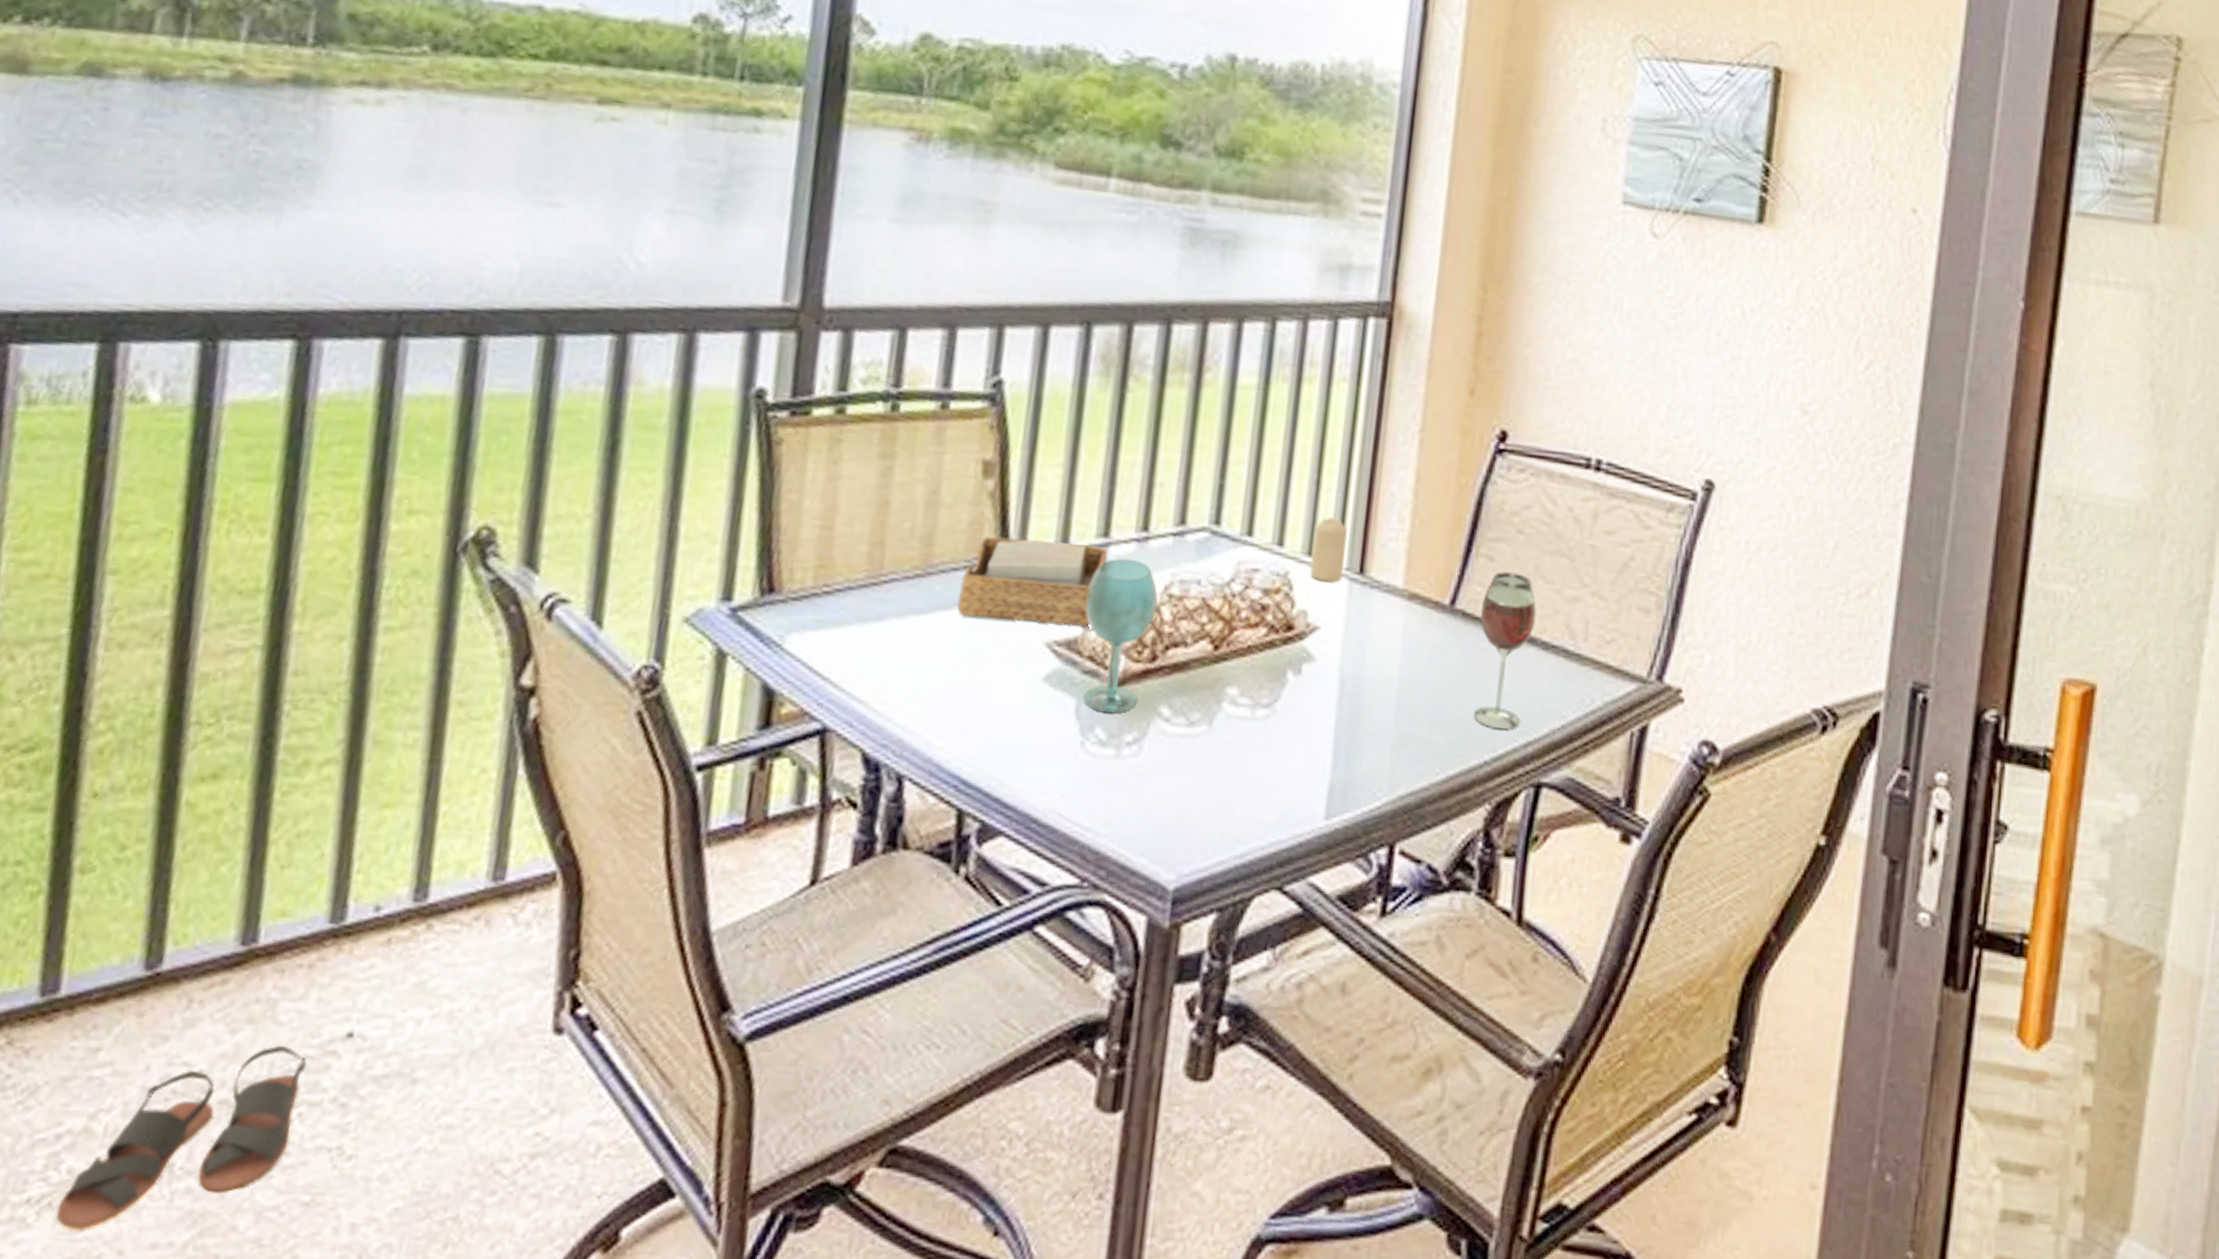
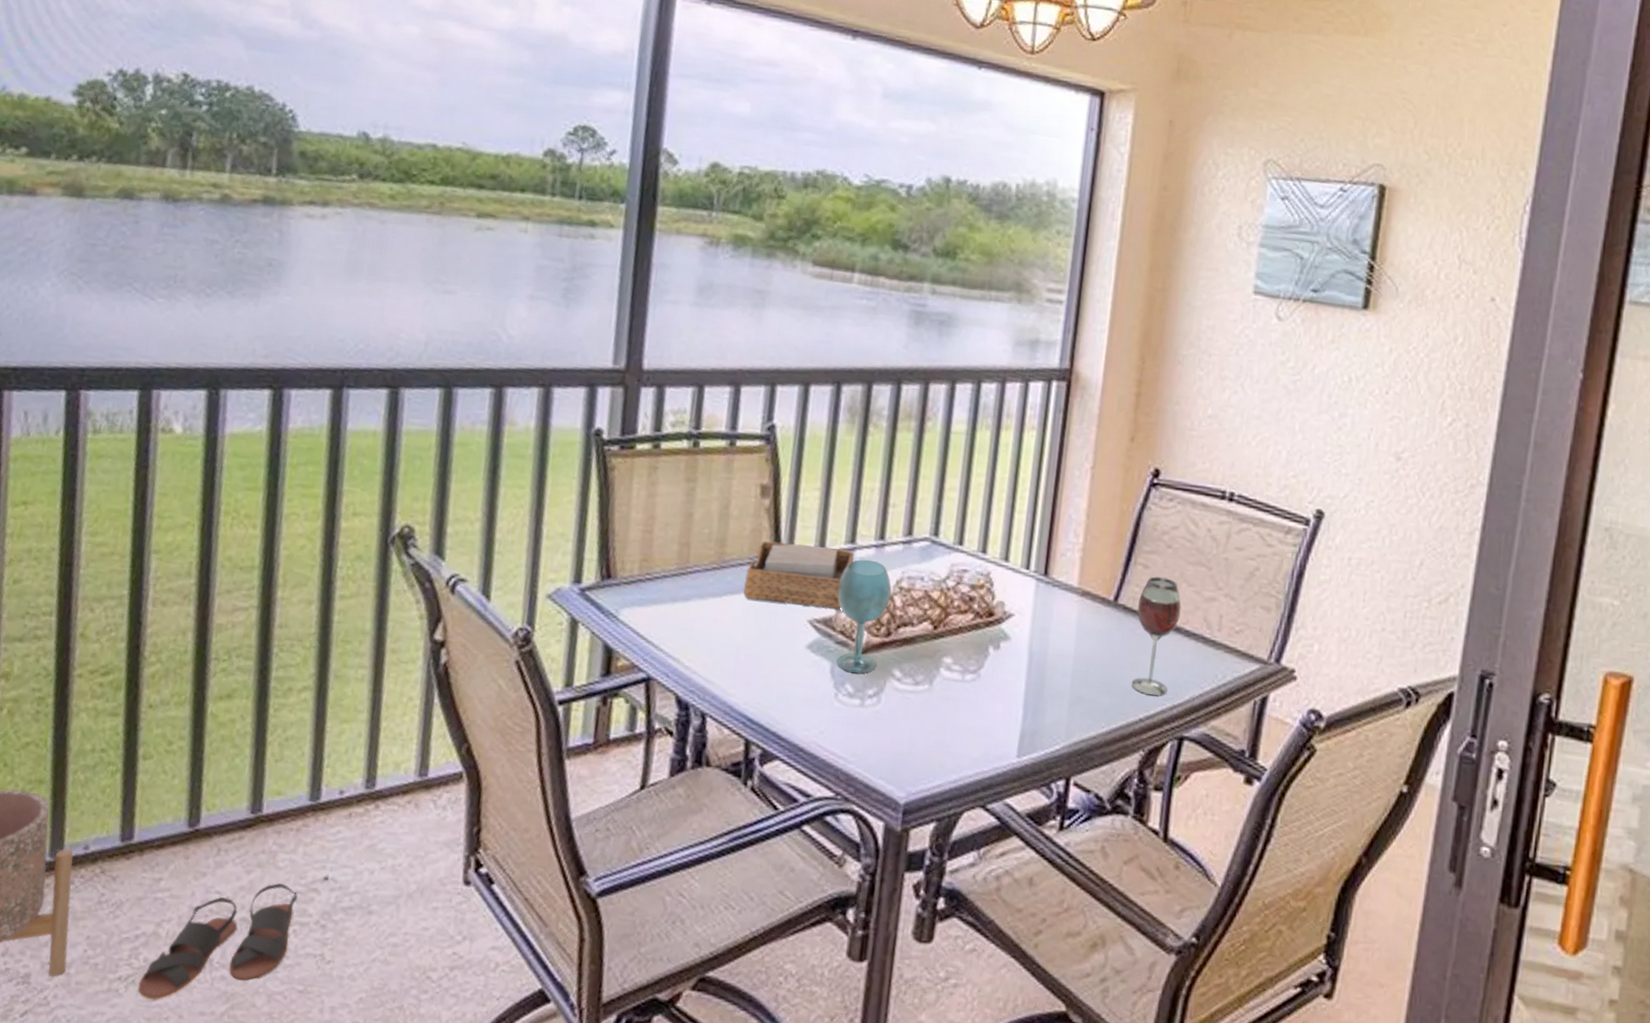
candle: present [1310,517,1348,582] -> none [1006,532,1035,581]

